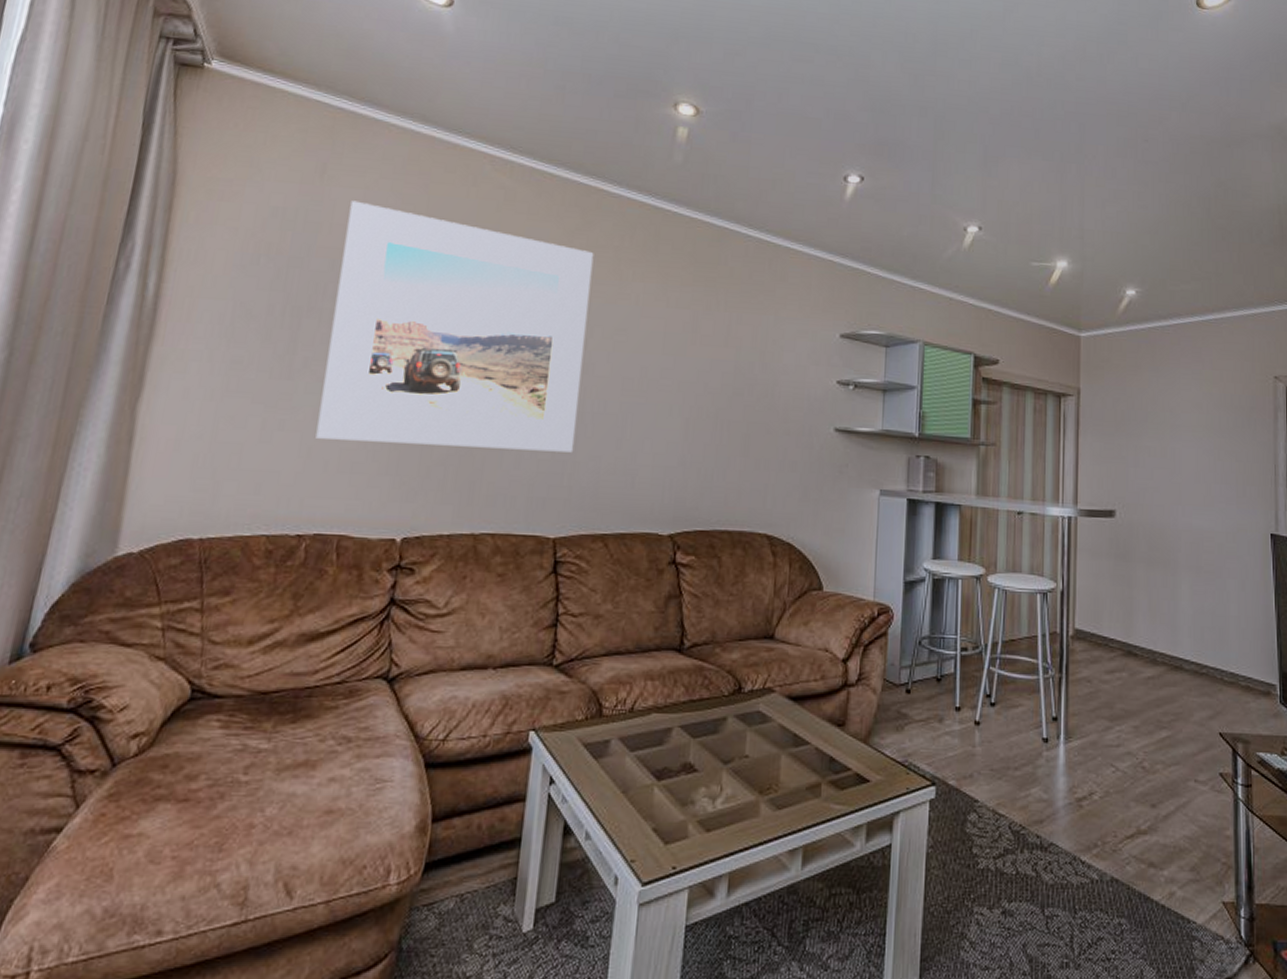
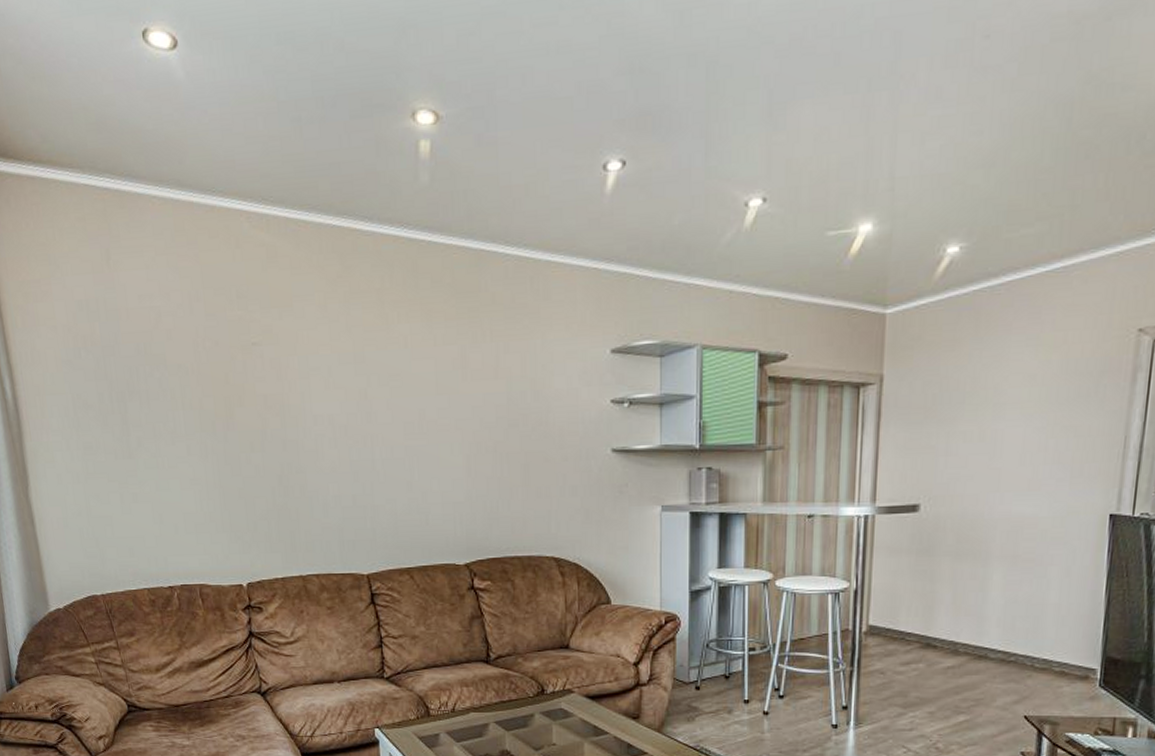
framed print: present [316,200,594,453] -> none [138,282,371,506]

